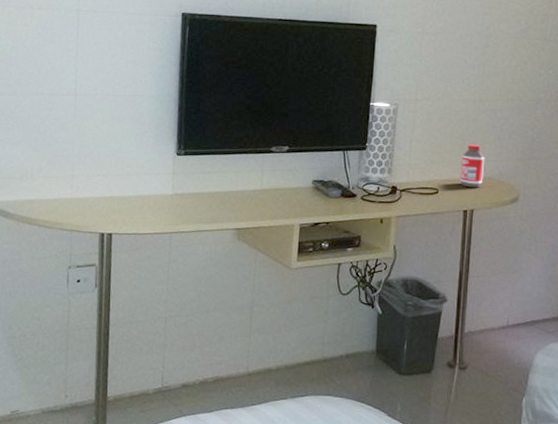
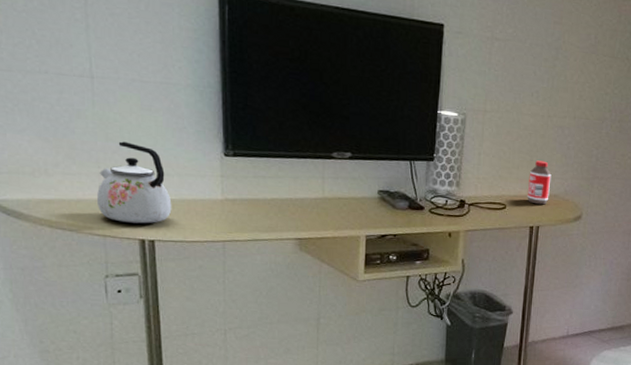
kettle: none [69,147,130,219] -> present [97,141,172,224]

